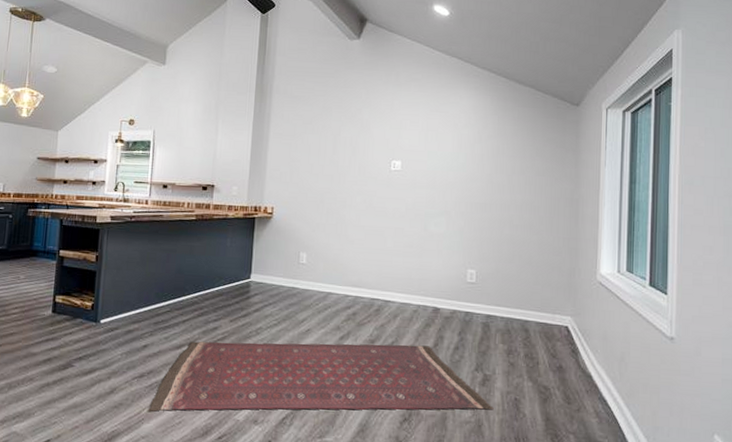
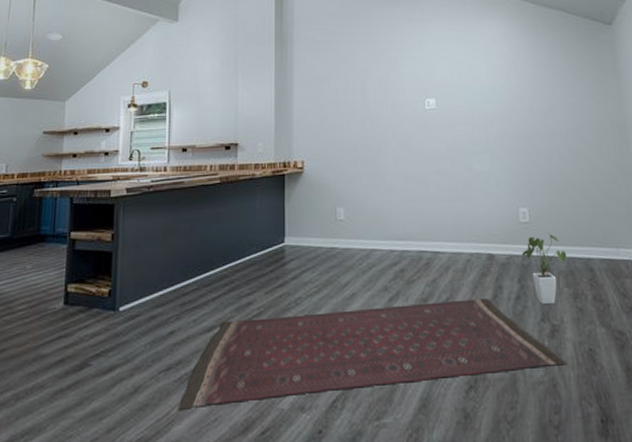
house plant: none [465,294,506,357] -> present [522,233,567,305]

